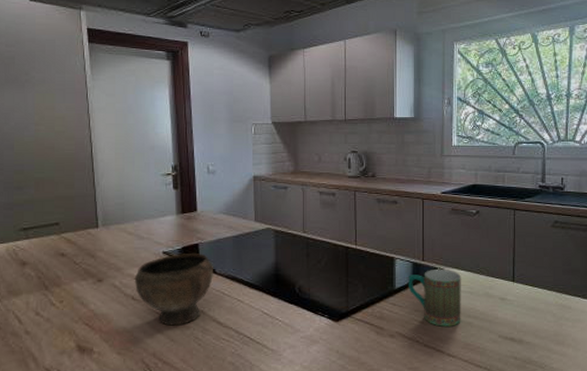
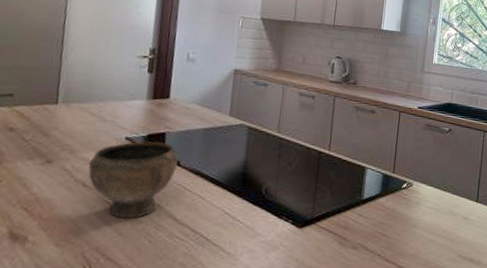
mug: present [409,270,461,327] -> none [376,183,428,242]

